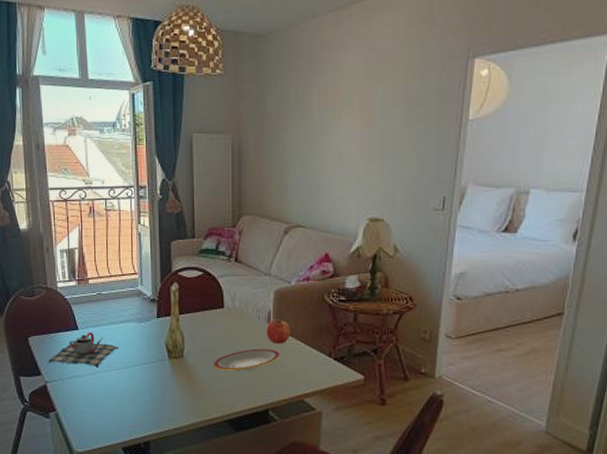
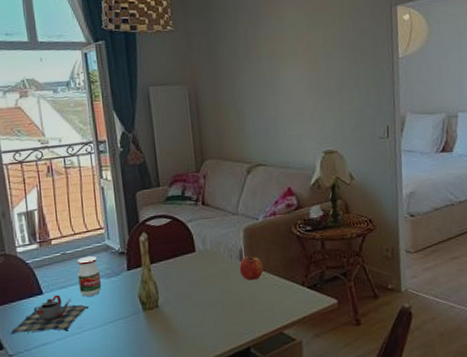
jar: none [110,299,132,337] -> present [76,255,102,297]
plate: present [214,348,280,371] -> none [190,286,256,315]

